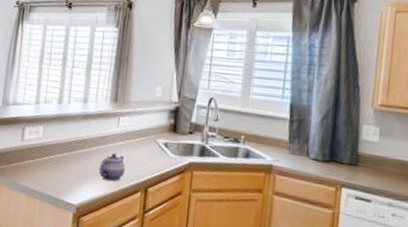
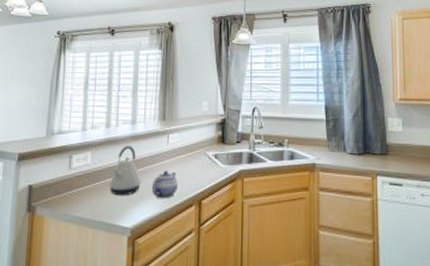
kettle: none [57,124,90,174] -> present [108,146,141,196]

